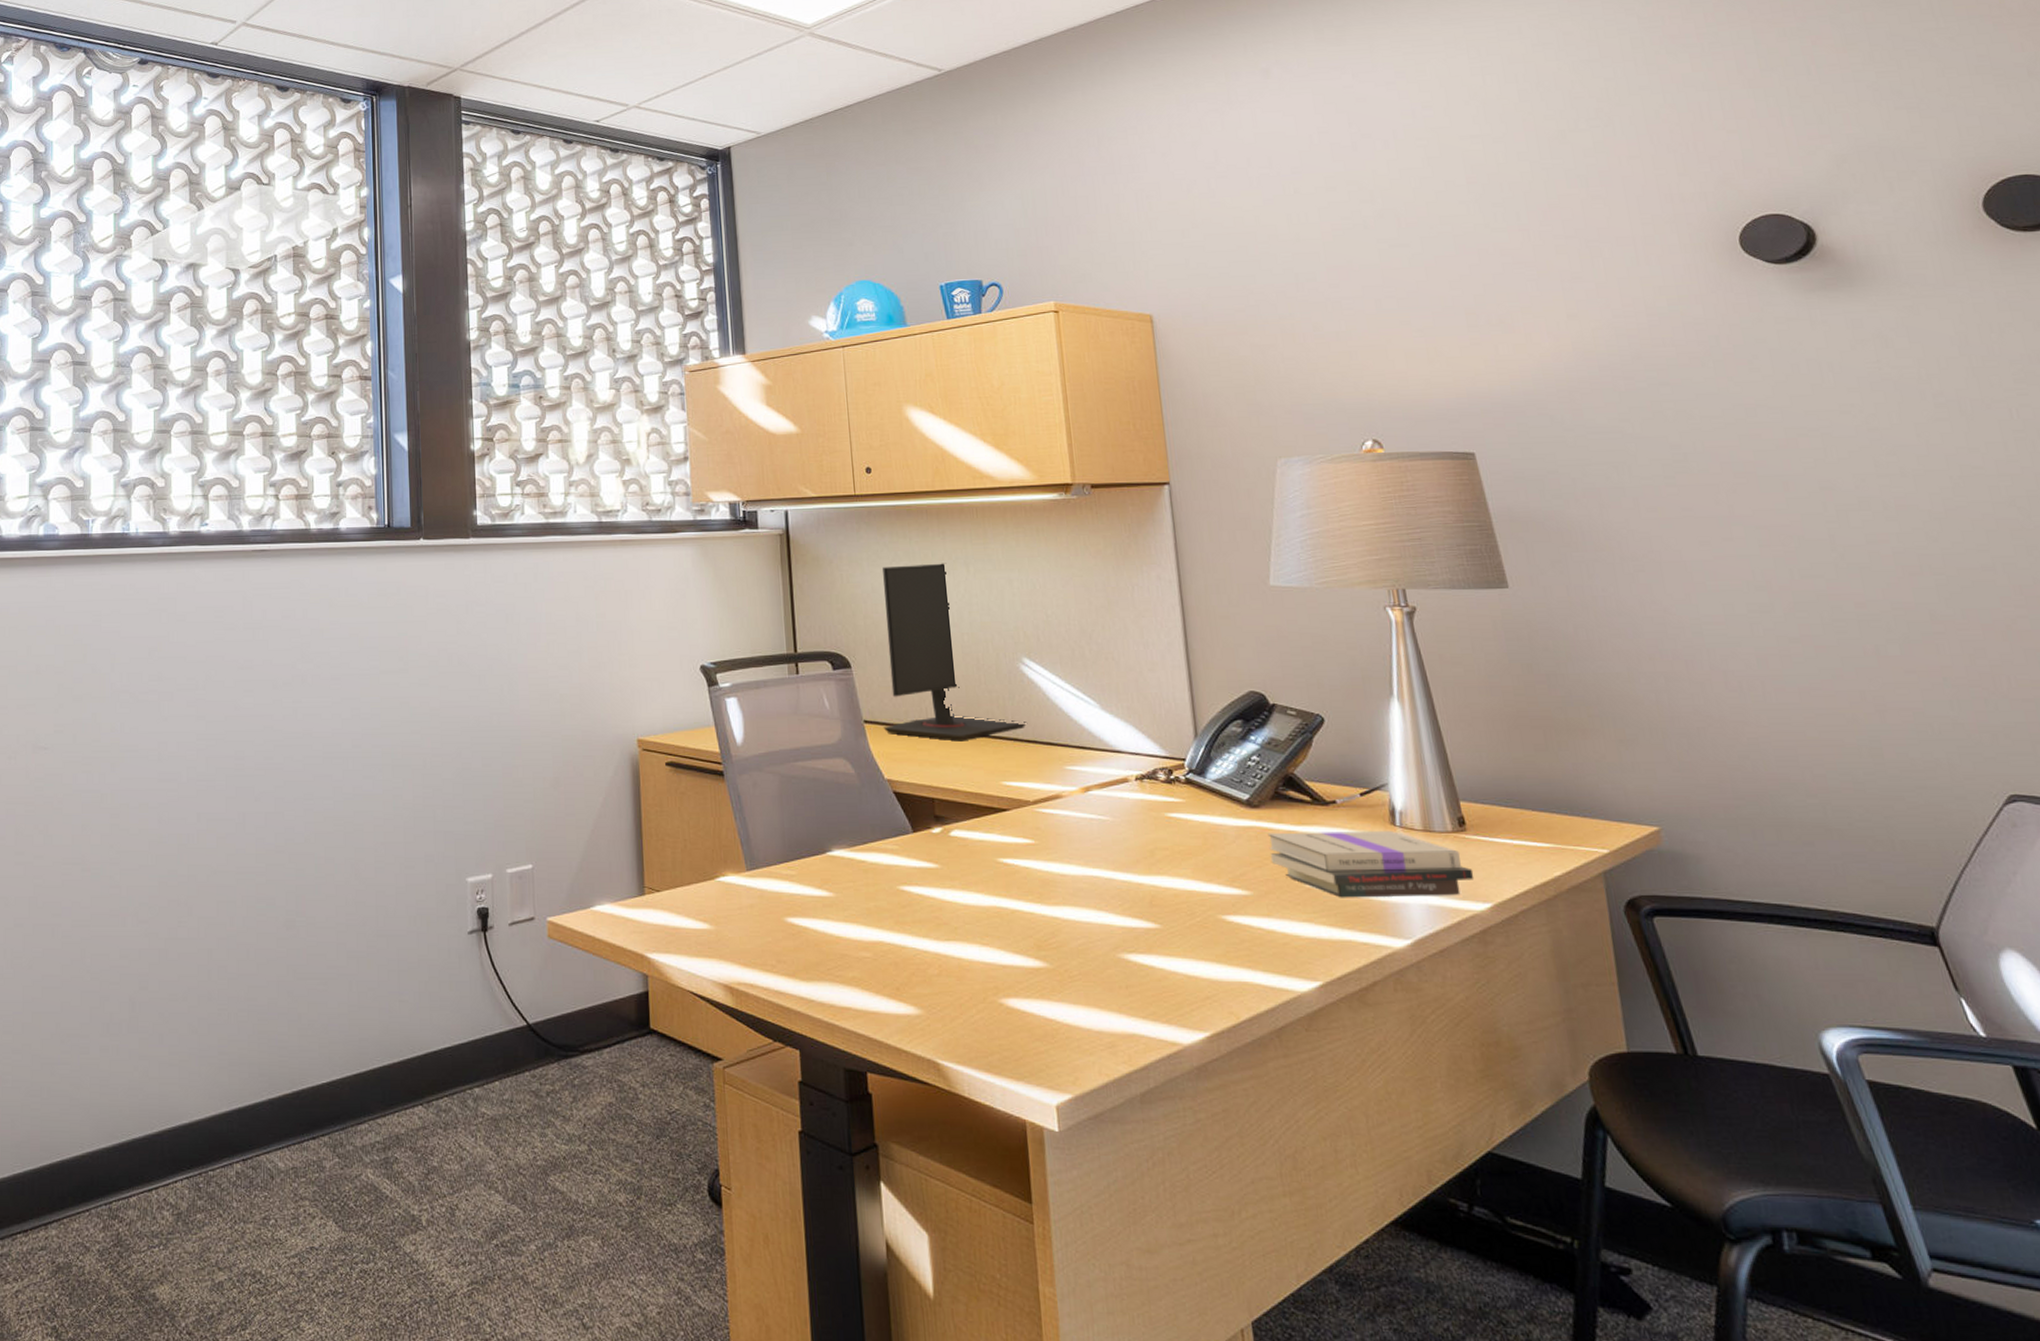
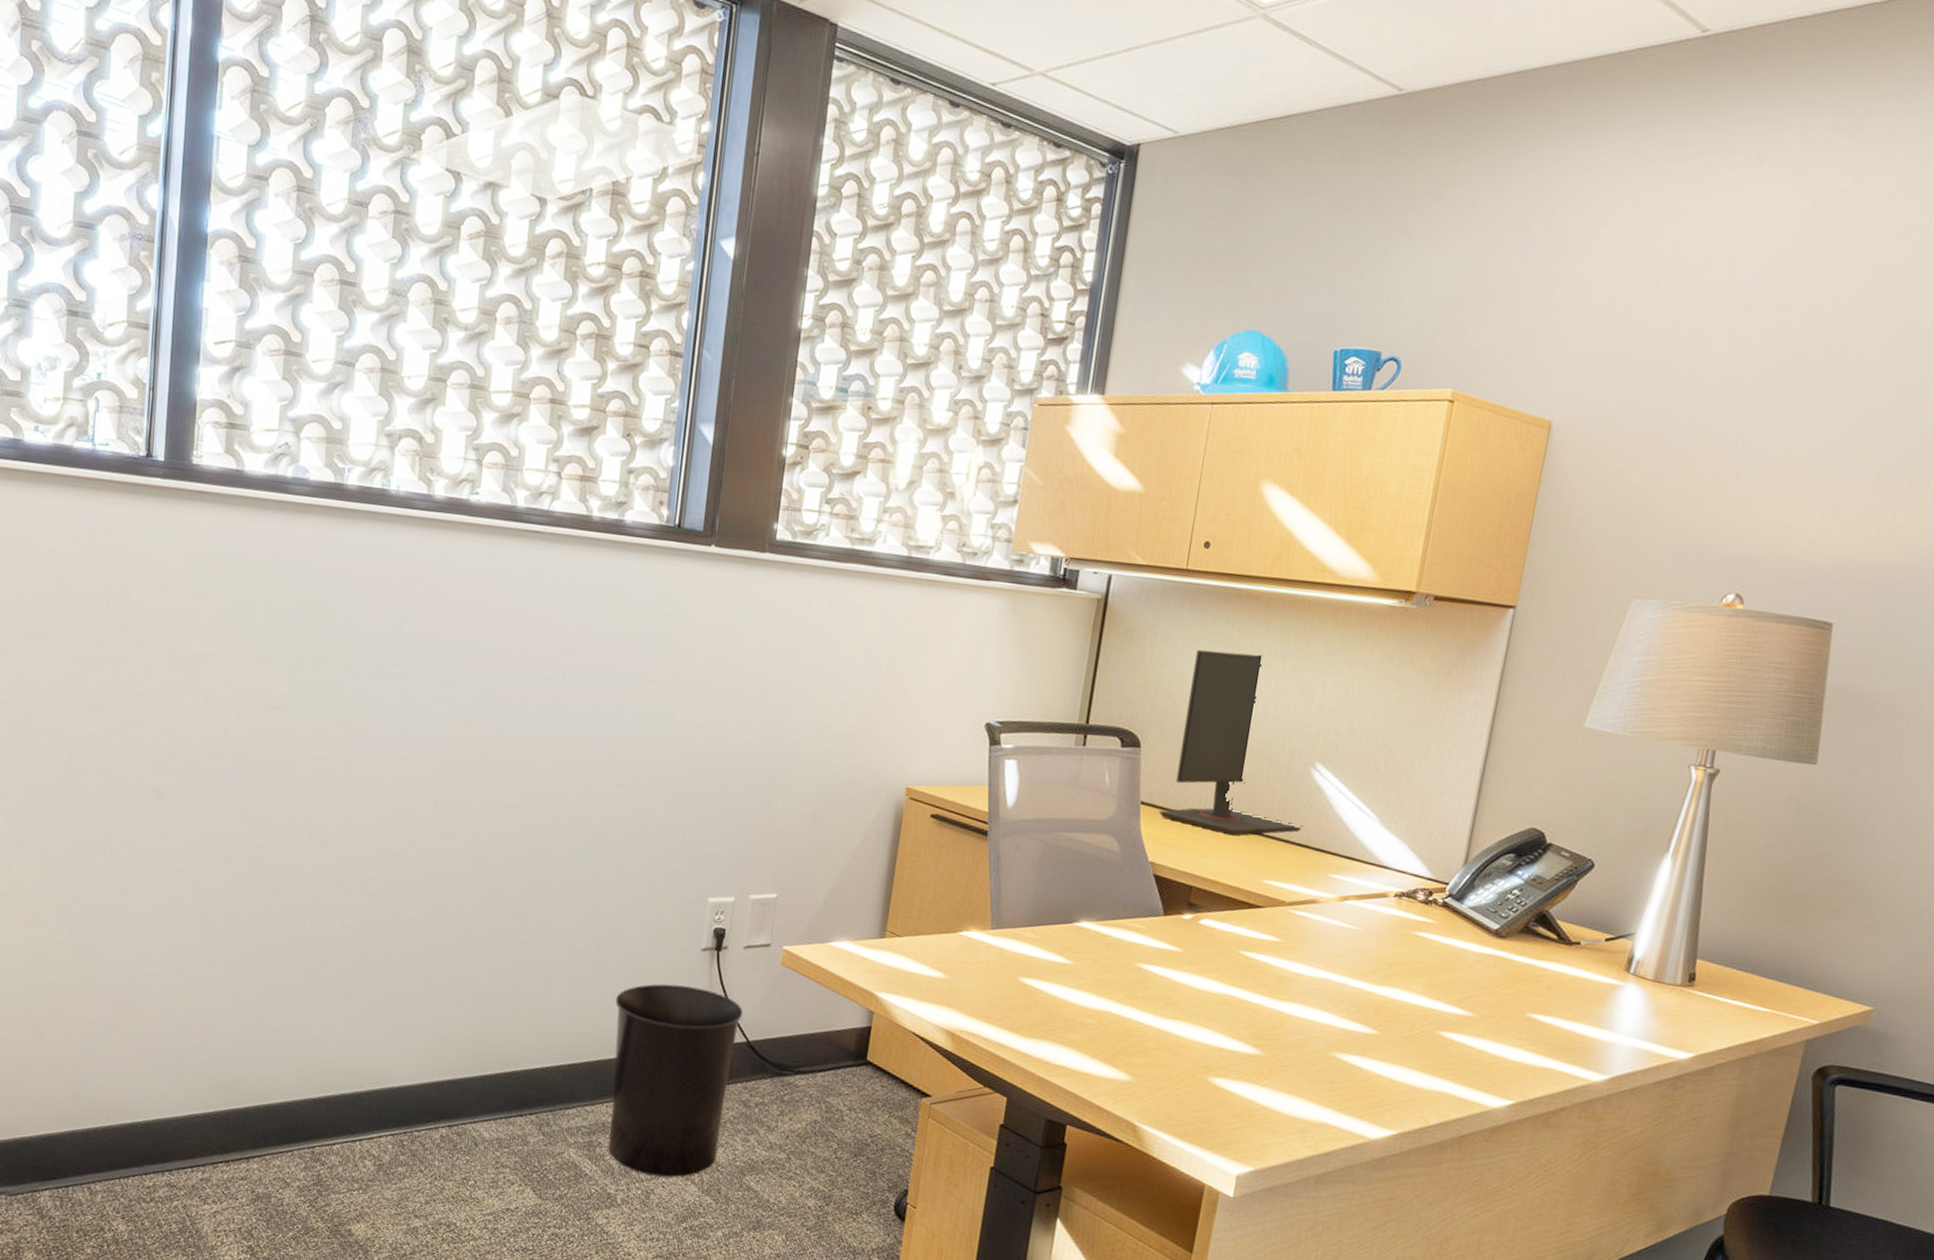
waste bin: none [392,974,519,1188] -> present [608,984,743,1177]
books: present [1267,831,1475,898] -> none [1501,963,1687,1042]

